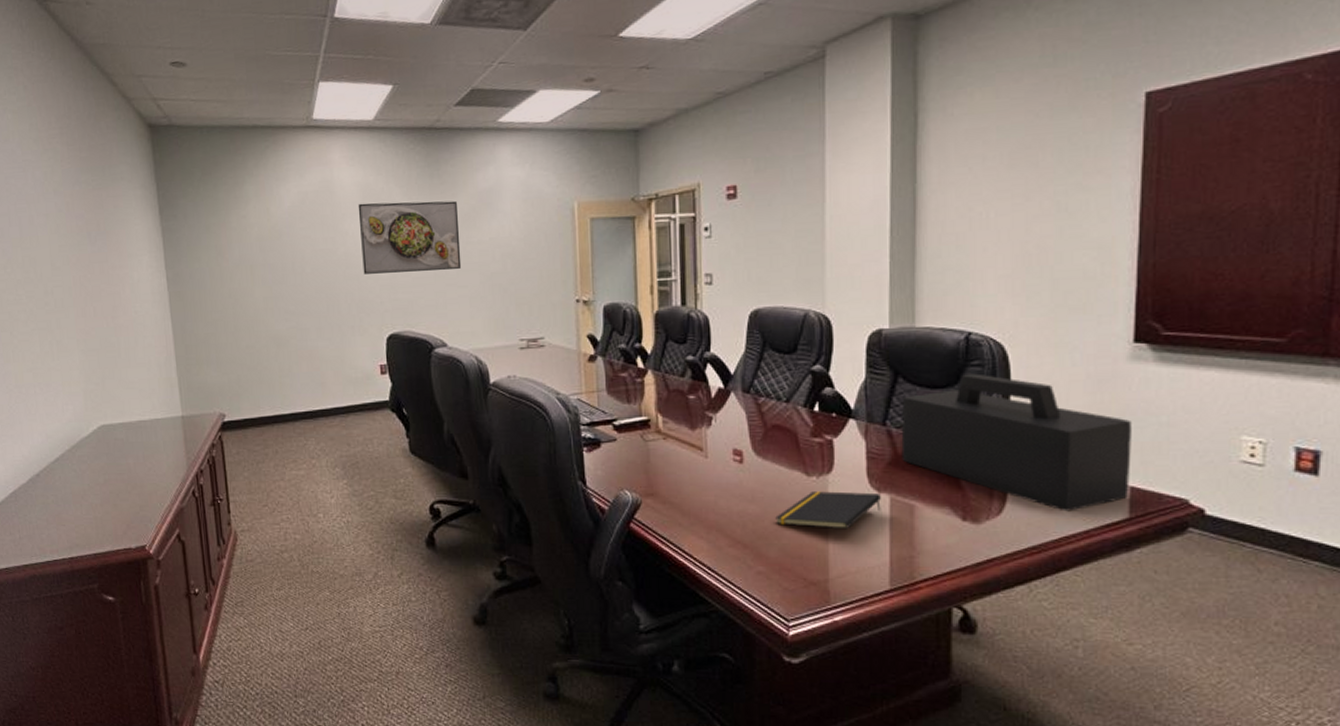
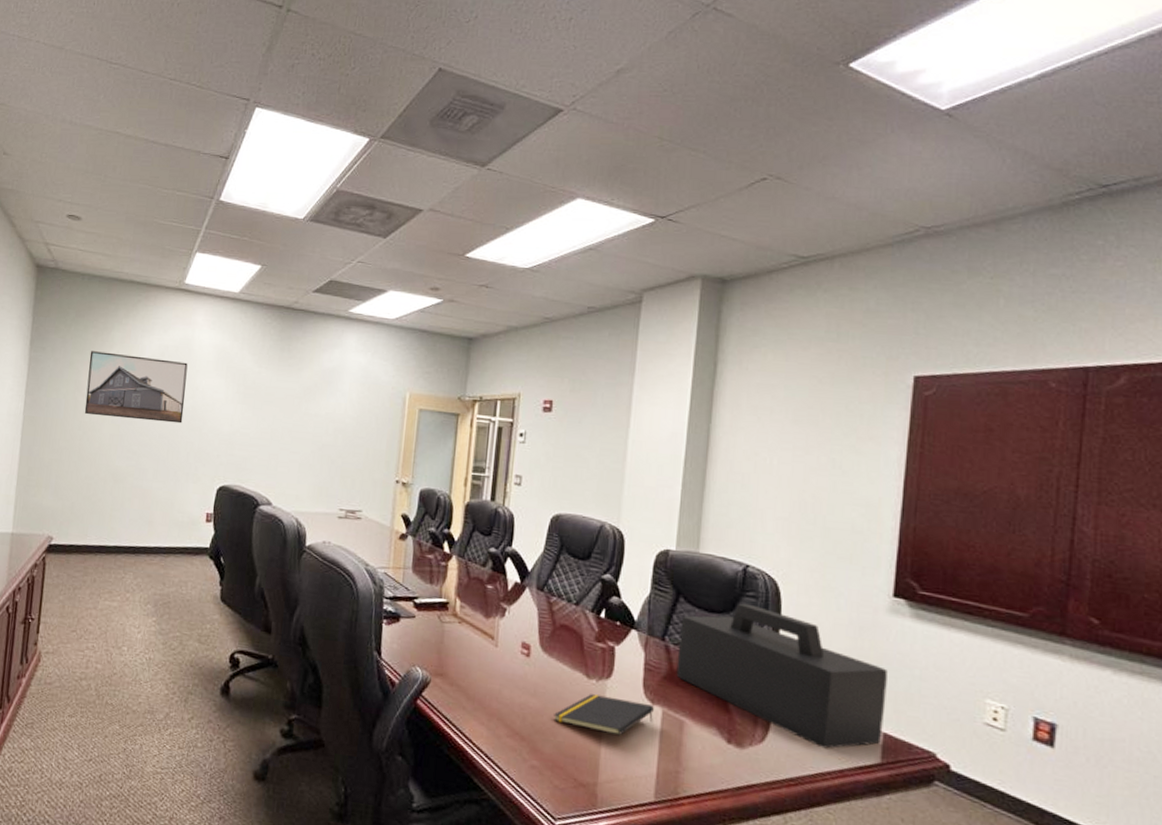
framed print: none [225,207,338,281] -> present [84,351,188,424]
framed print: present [358,200,462,274] -> none [206,363,301,436]

